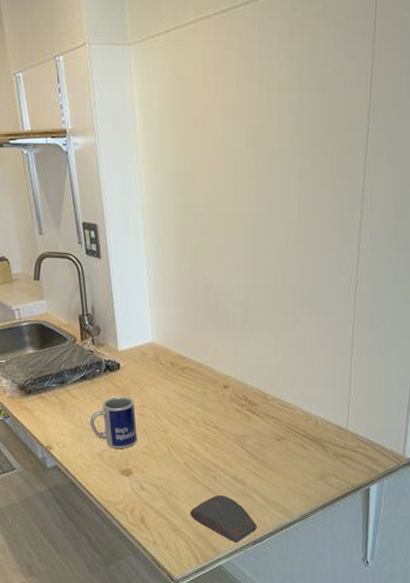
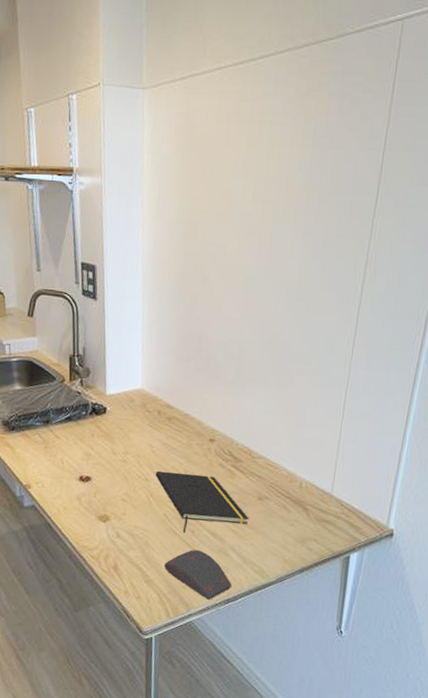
mug: present [89,396,137,449] -> none [71,440,118,494]
notepad: none [173,421,269,480] -> present [155,470,249,533]

